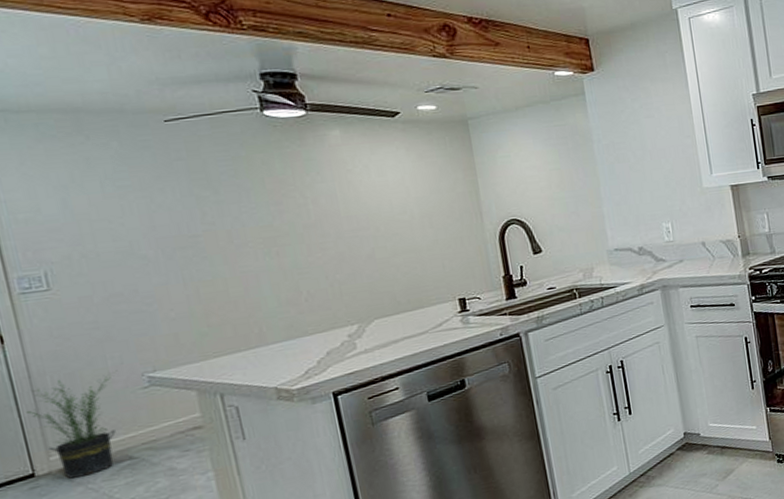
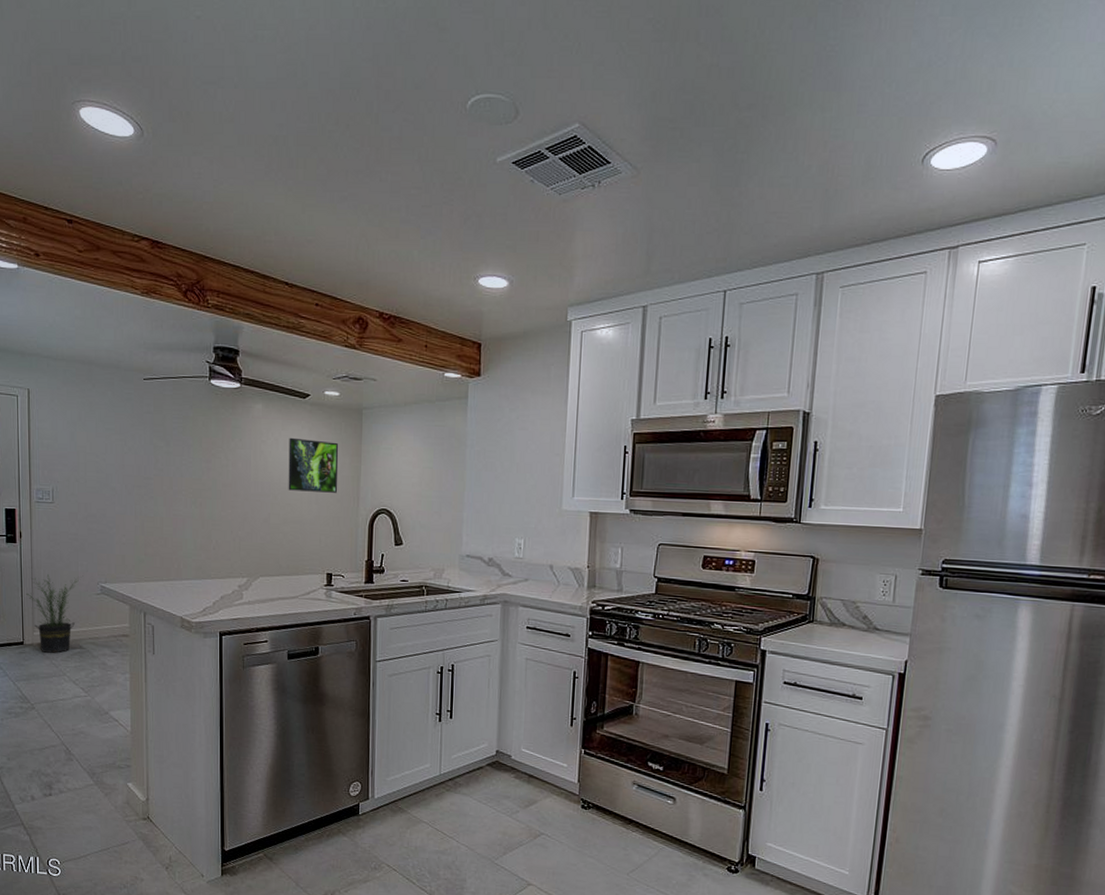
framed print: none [382,158,455,219] -> present [288,437,339,493]

